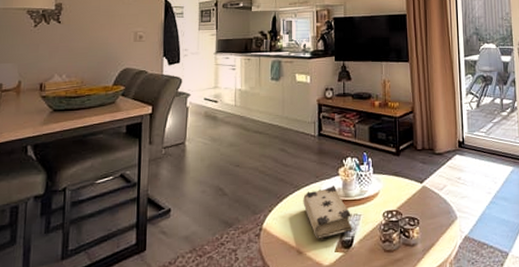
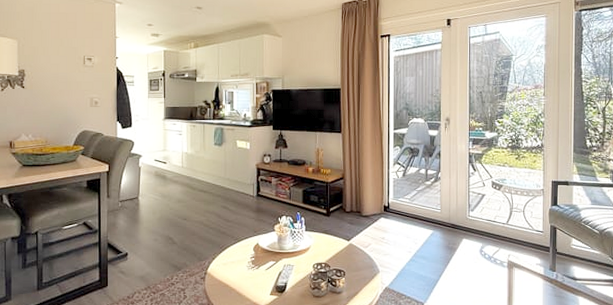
book: present [303,185,352,240] -> none [243,239,286,285]

